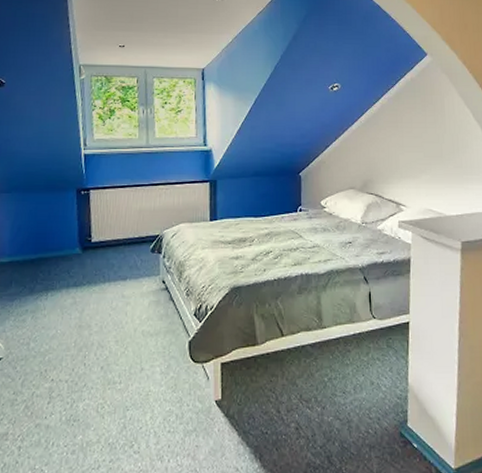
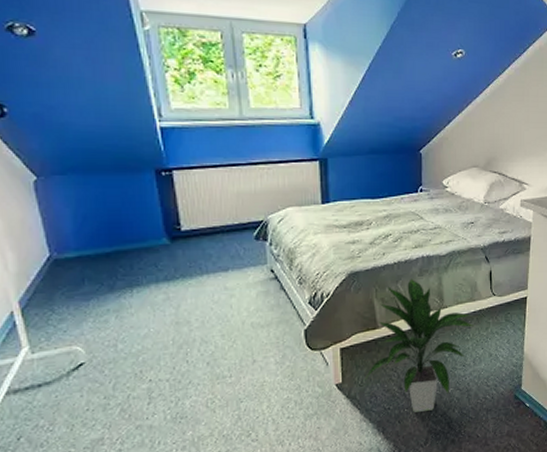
indoor plant: none [243,296,354,440] -> present [364,278,474,413]

